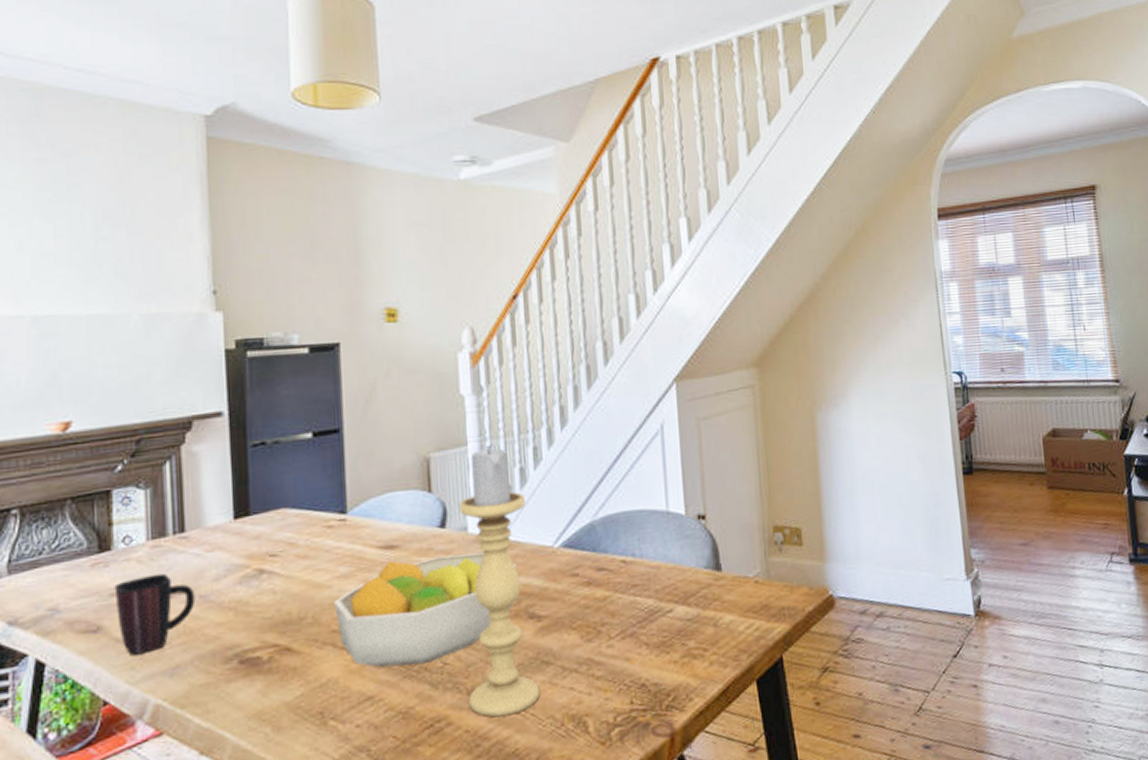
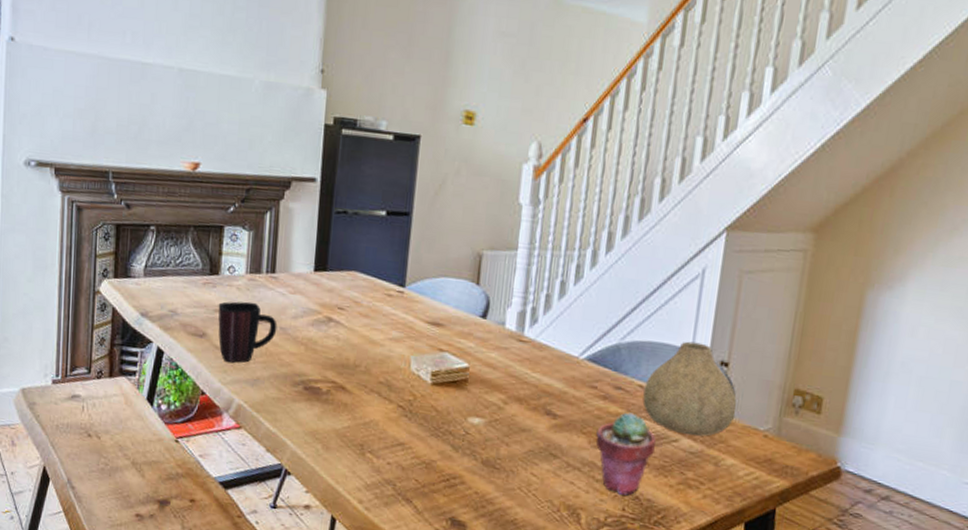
fruit bowl: present [334,553,517,668] -> none [384,336,544,429]
candle holder: present [459,446,540,718] -> none [482,255,561,491]
potted succulent: none [587,592,651,687] -> present [595,412,656,495]
vase: none [627,500,723,602] -> present [643,341,737,436]

